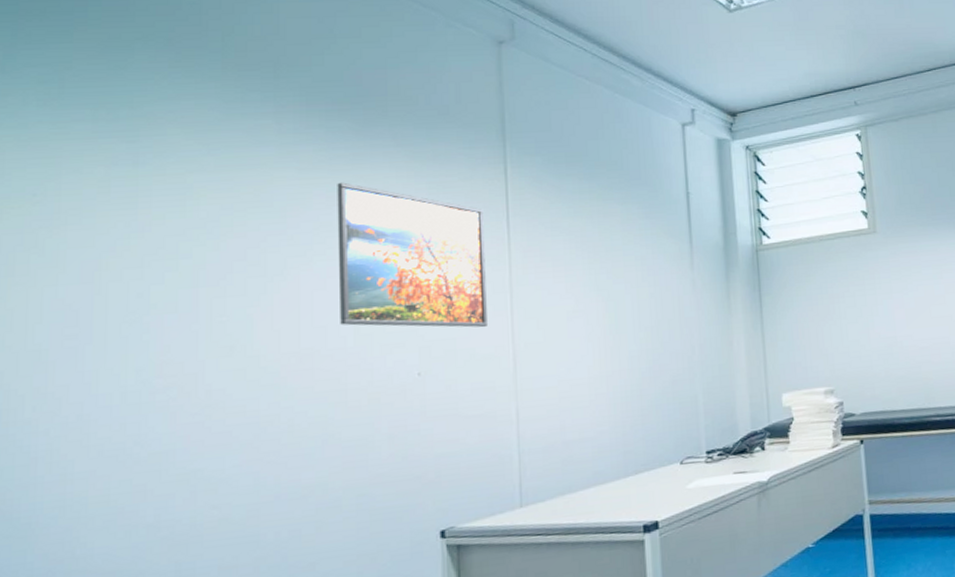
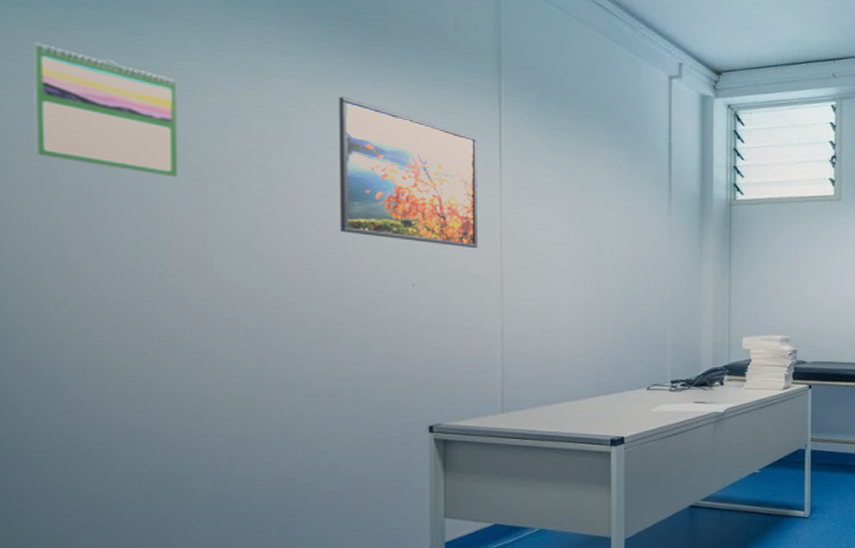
calendar: none [21,163,171,286] -> present [33,43,179,178]

